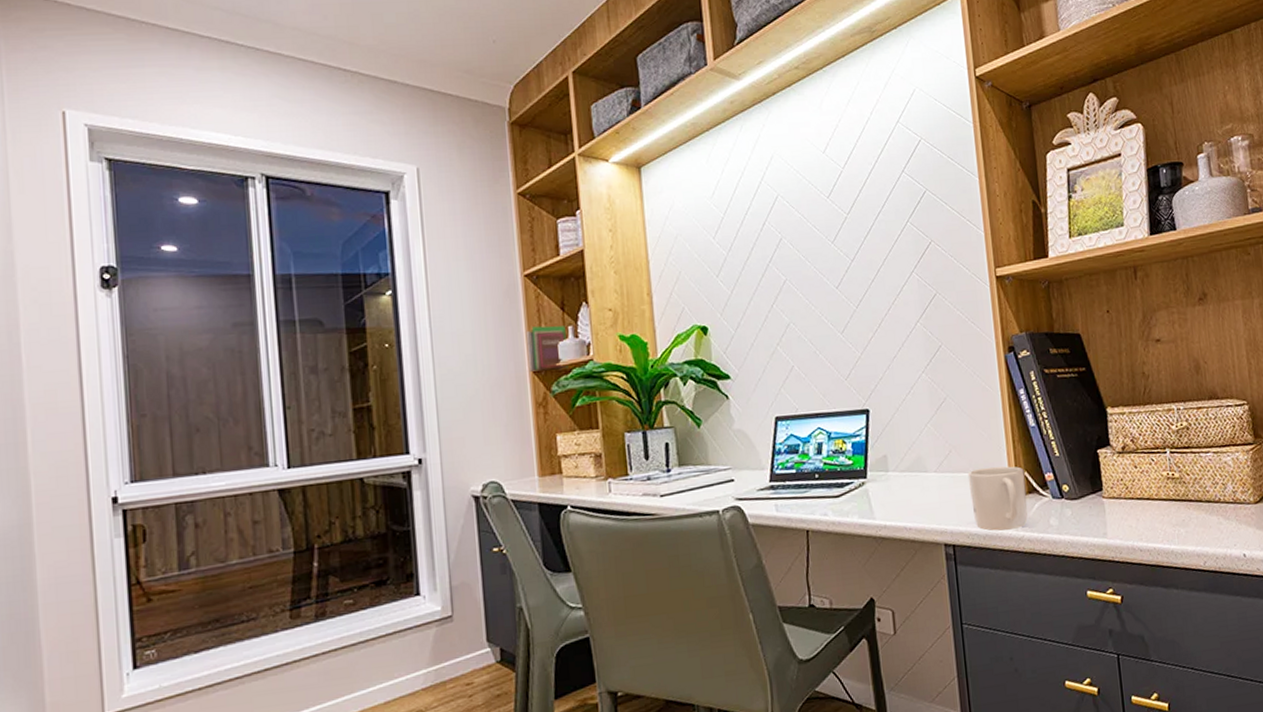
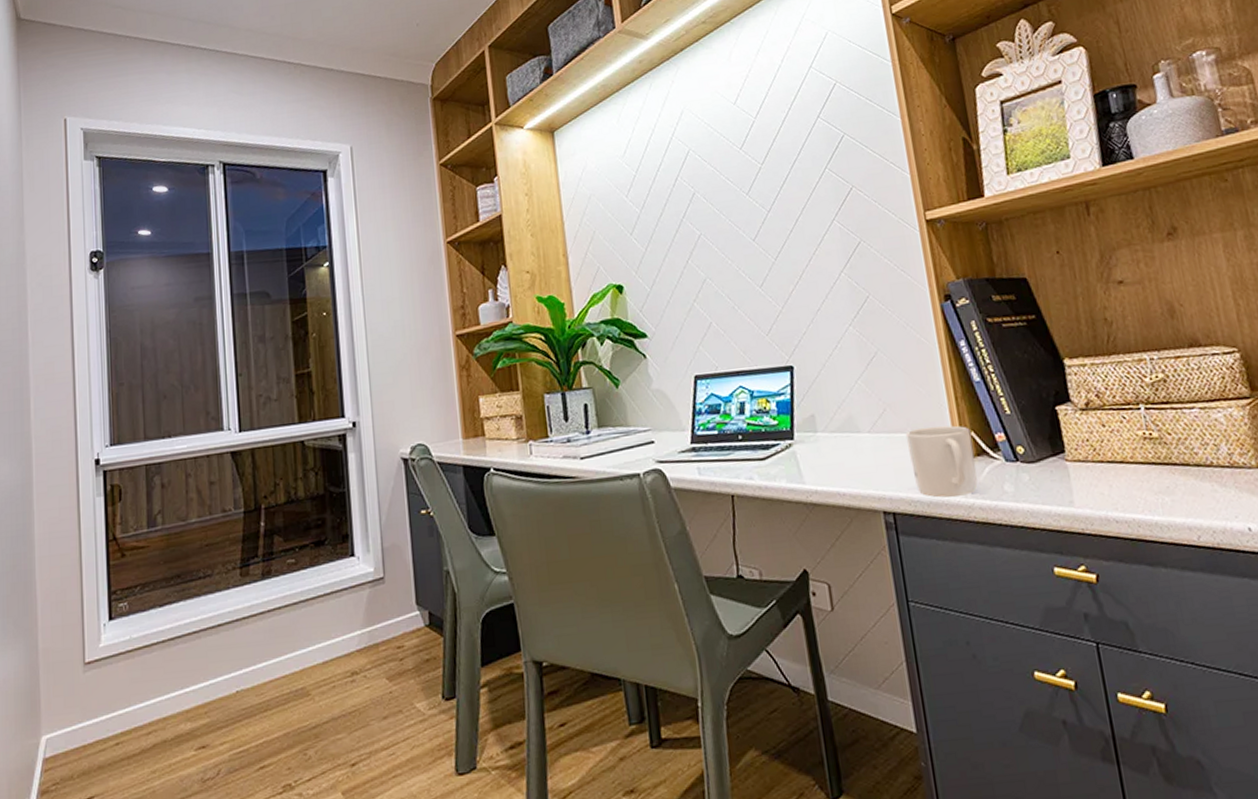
books: present [525,325,569,372] -> none [449,289,489,336]

